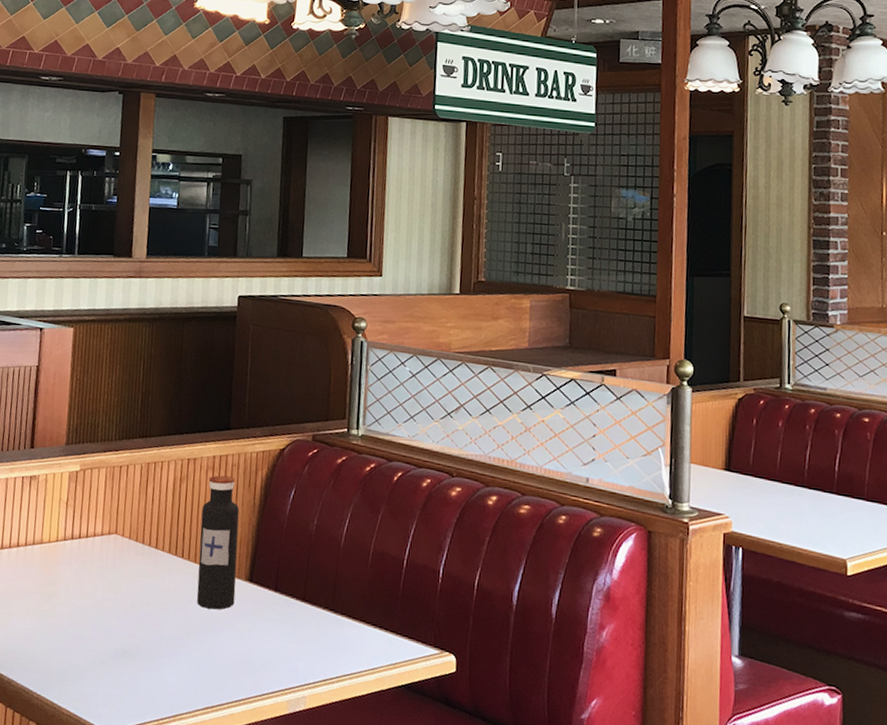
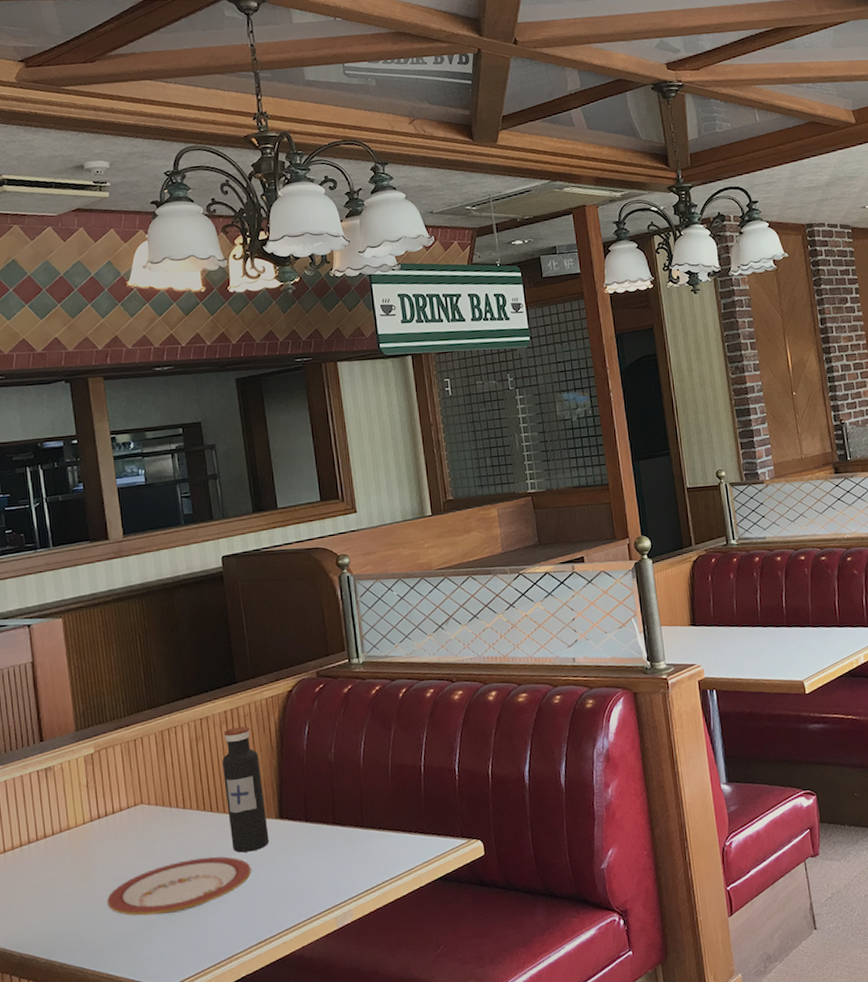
plate: none [64,602,212,655] -> present [106,856,252,916]

